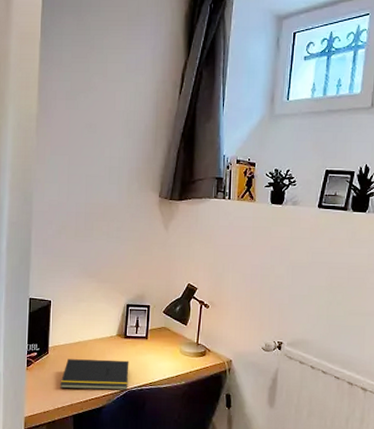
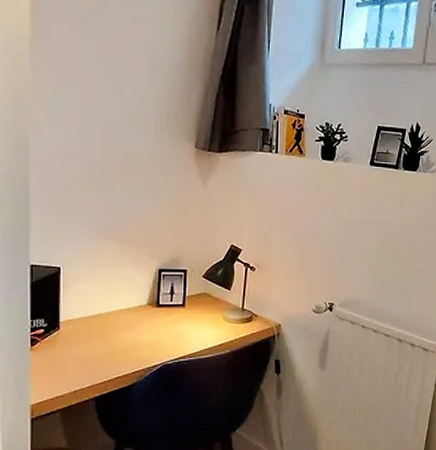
notepad: present [60,359,129,391] -> none [76,332,164,369]

